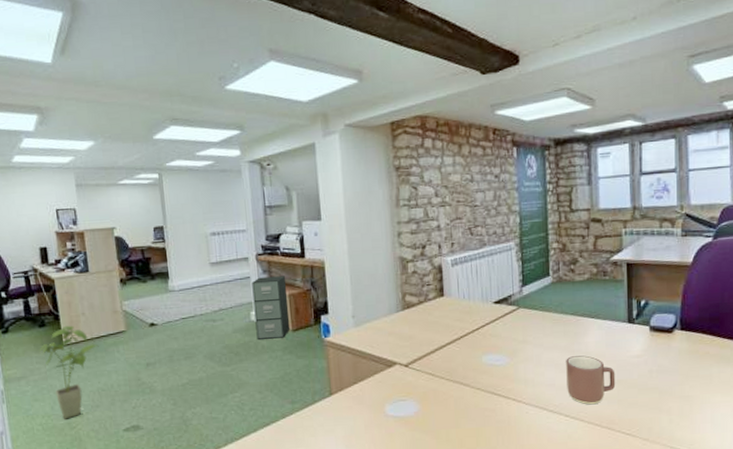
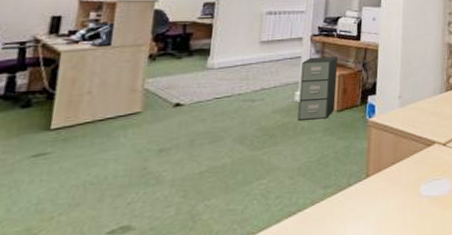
house plant: present [39,325,99,419] -> none [11,105,101,225]

